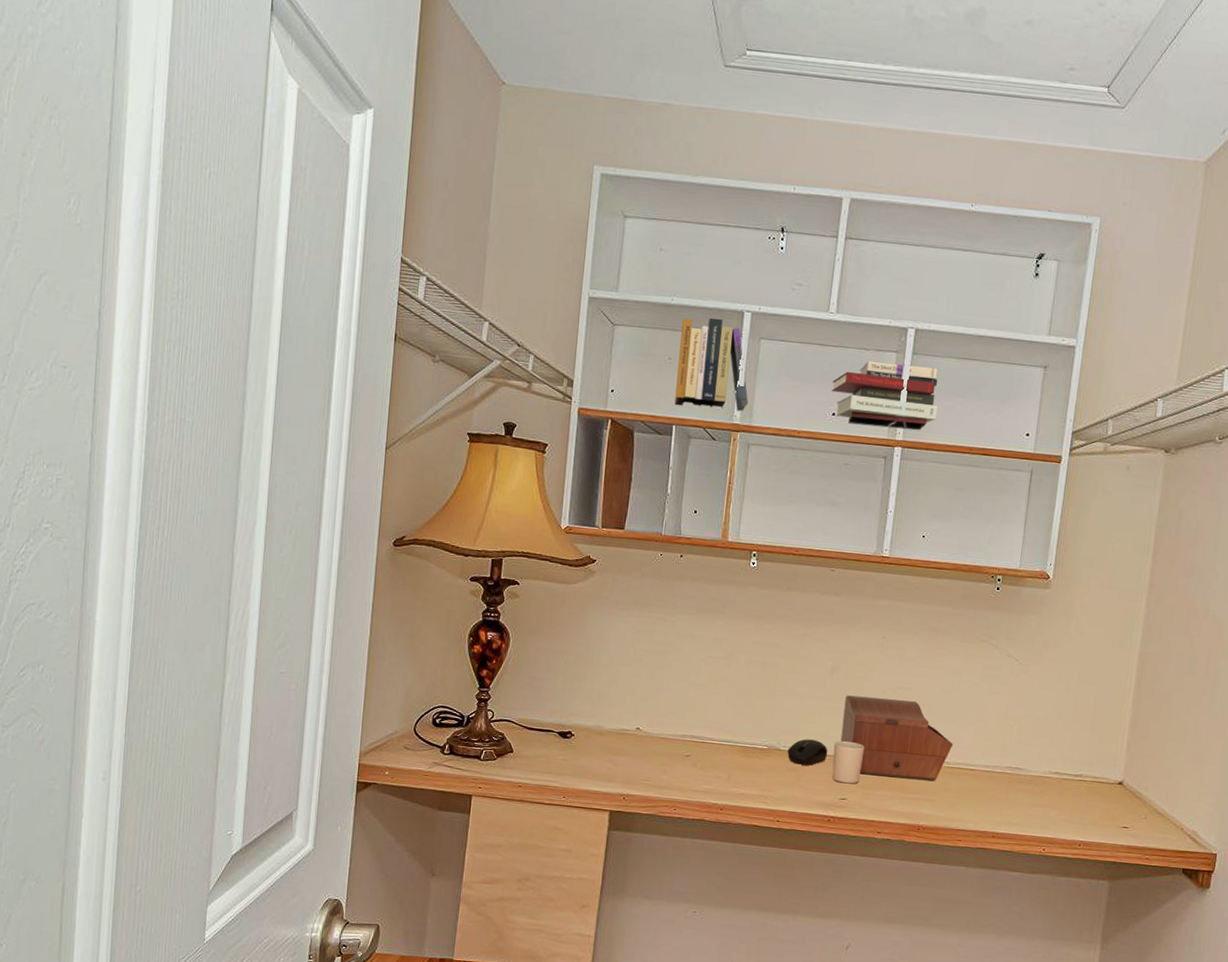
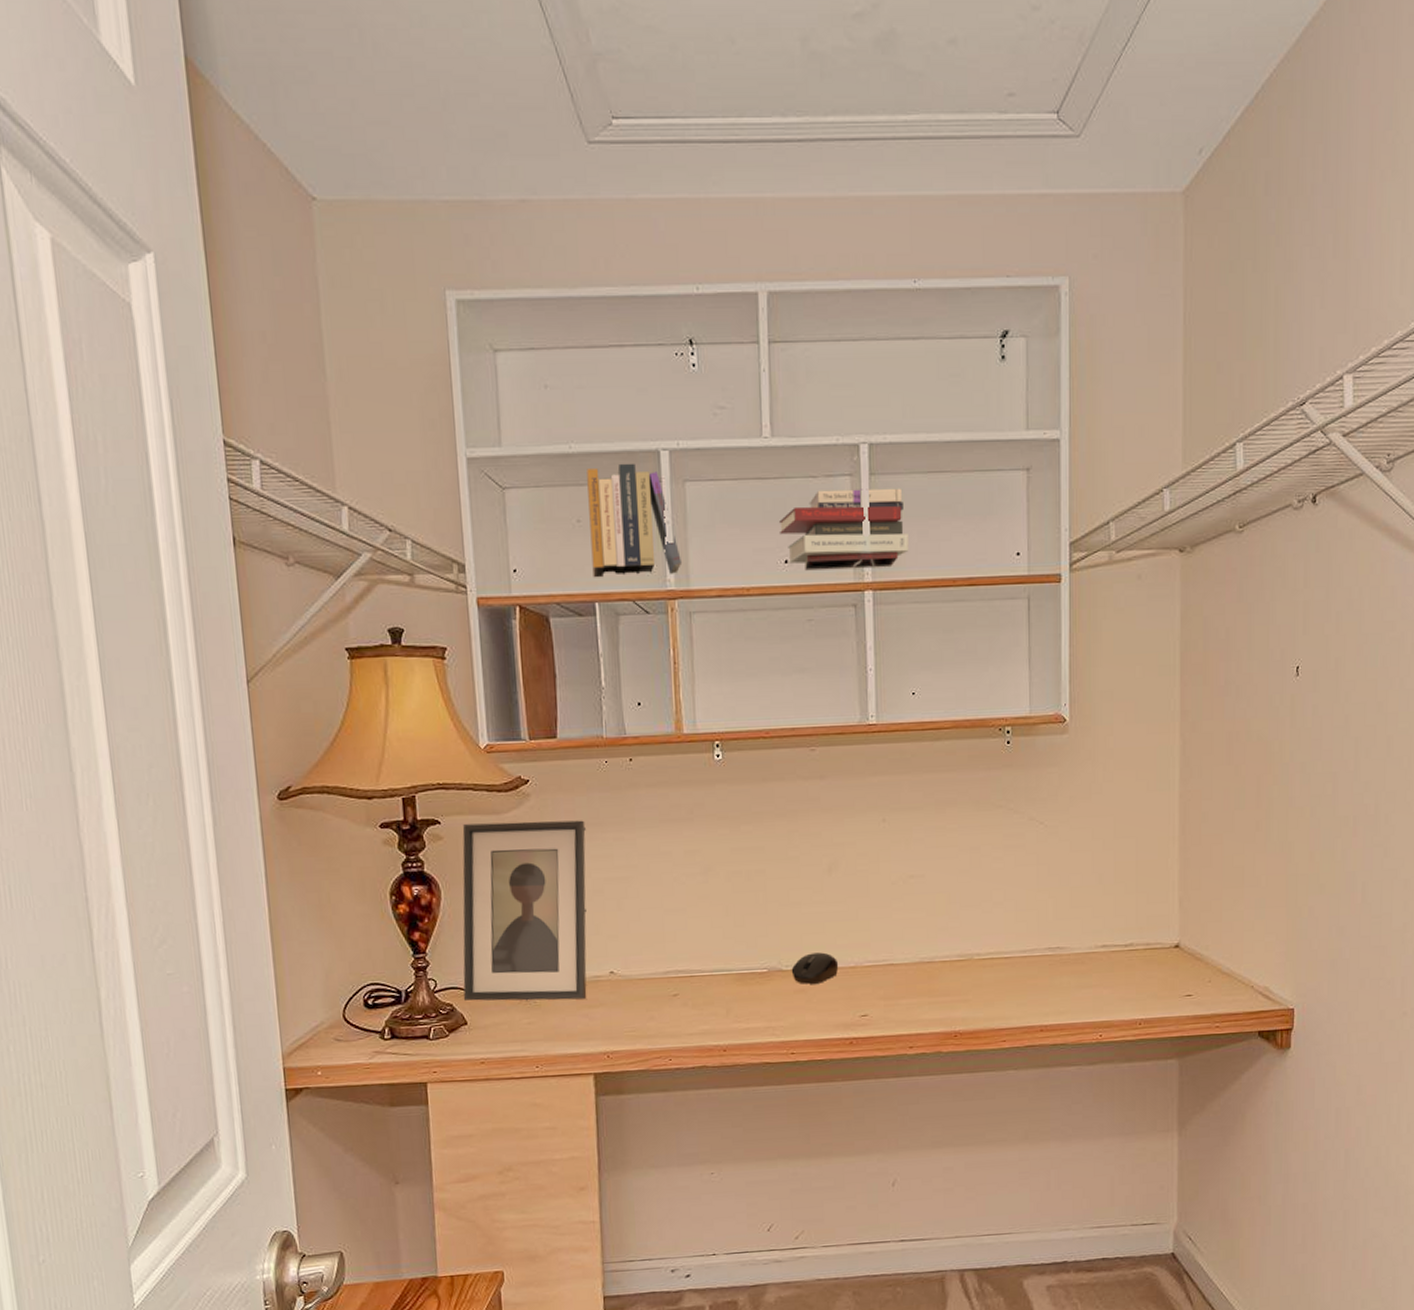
picture frame: none [513,588,636,747] -> present [462,820,587,1001]
mug: present [832,741,865,784] -> none [844,947,881,998]
sewing box: present [840,695,954,781] -> none [849,888,982,984]

